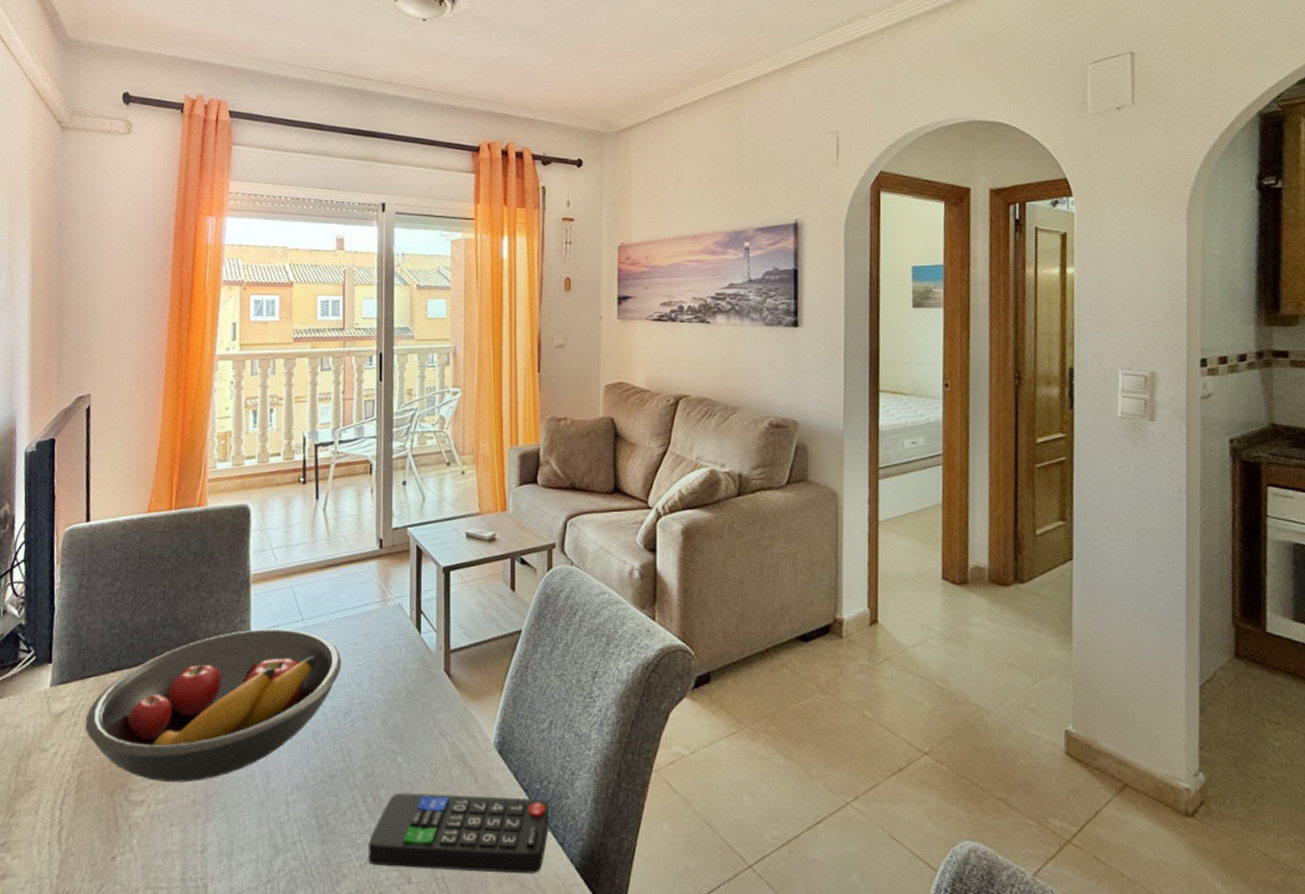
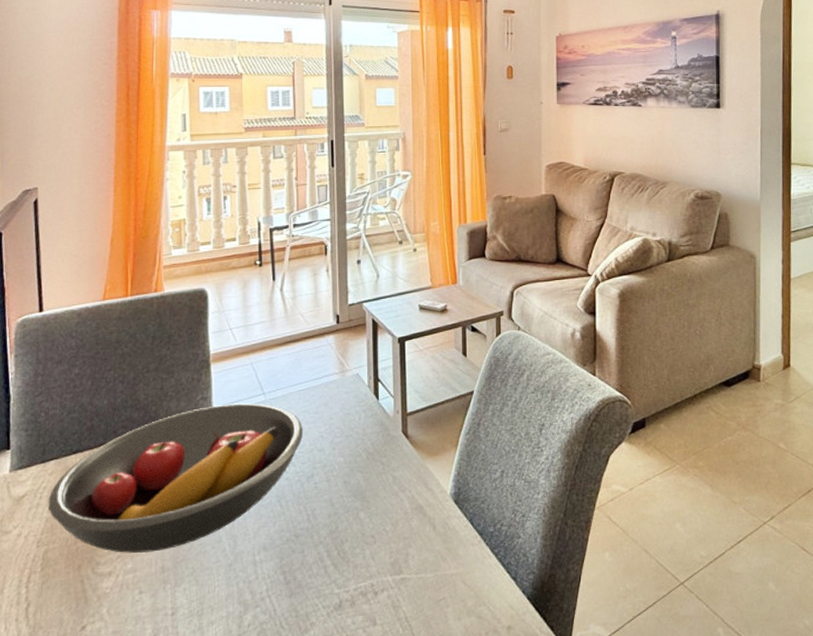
remote control: present [368,792,549,873] -> none [335,541,502,612]

